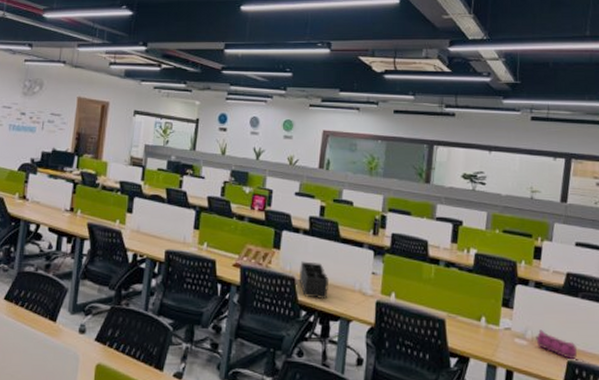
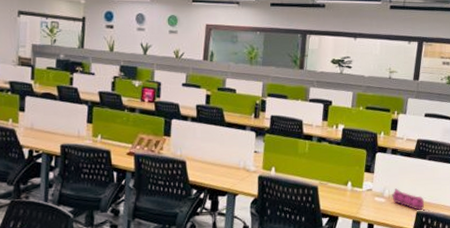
desk organizer: present [299,261,330,300] -> none [189,145,217,178]

